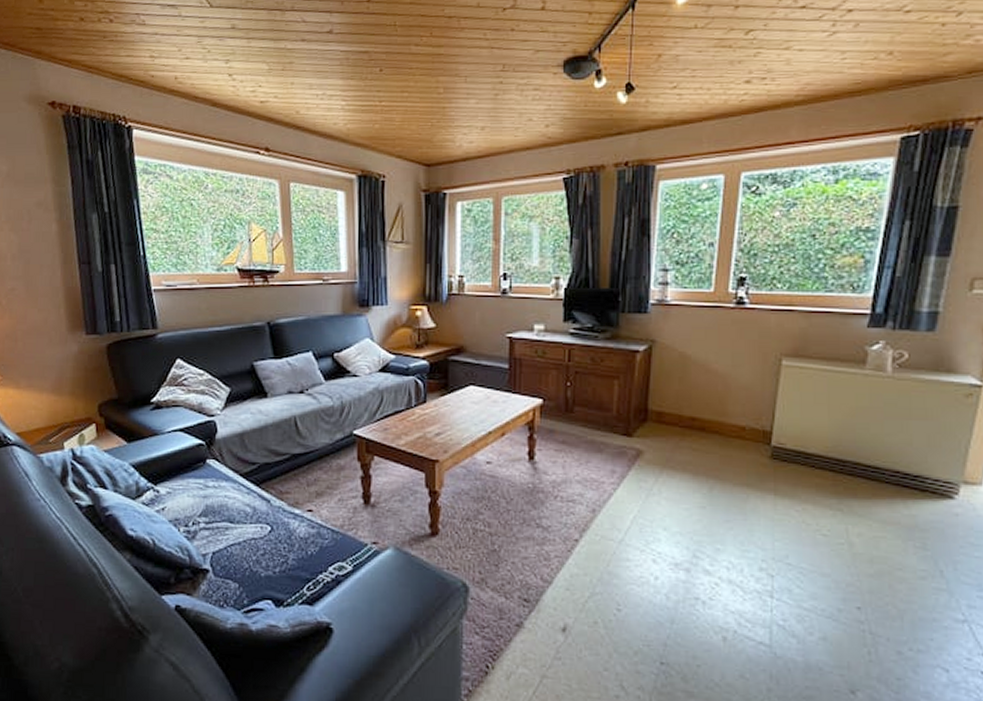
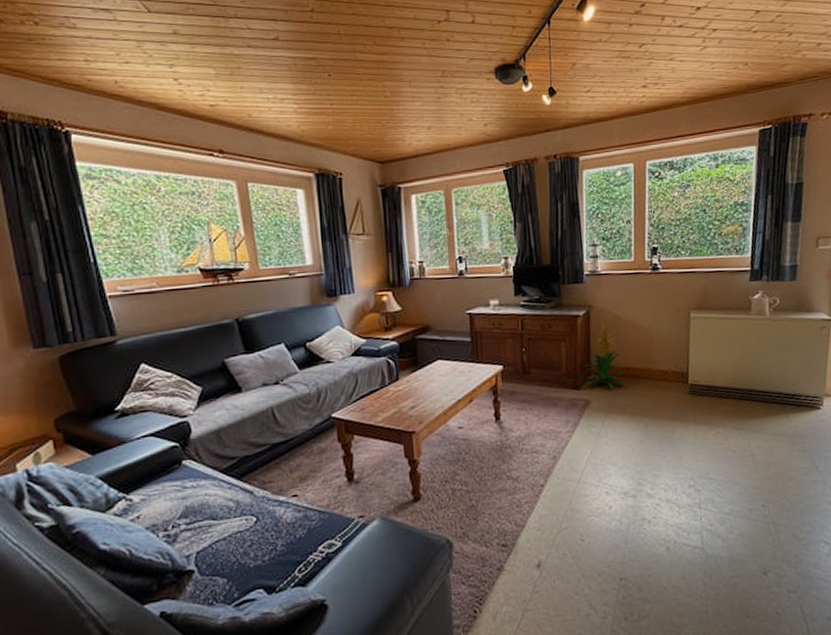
indoor plant: none [639,364,690,440] -> present [584,324,627,389]

